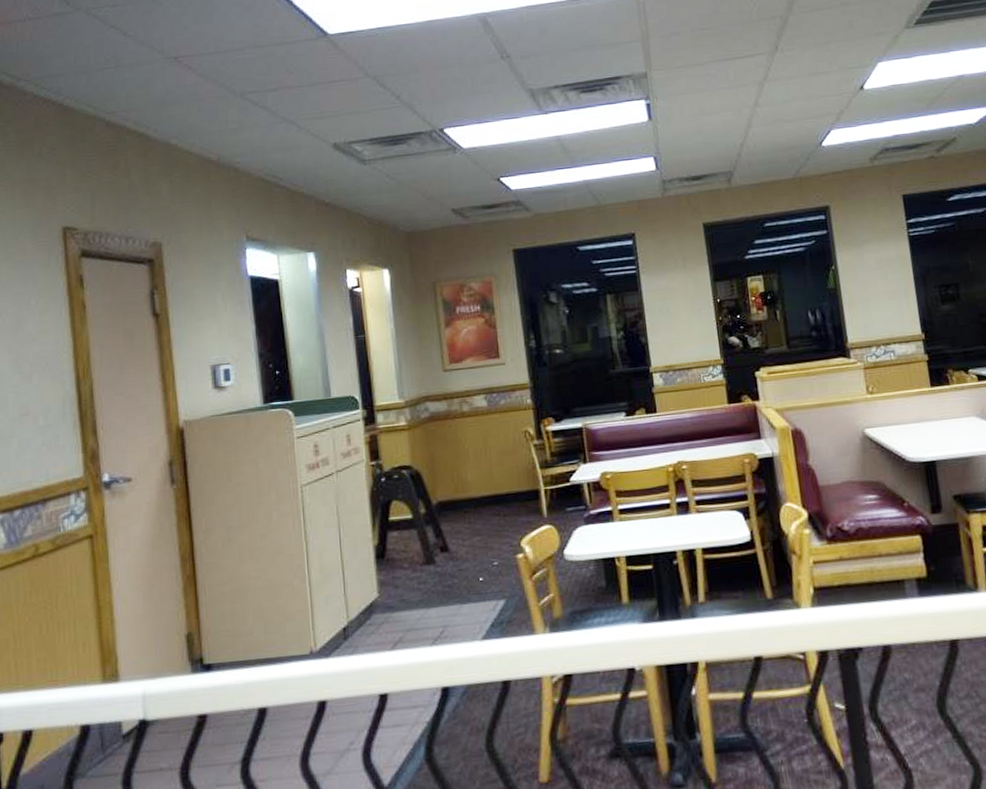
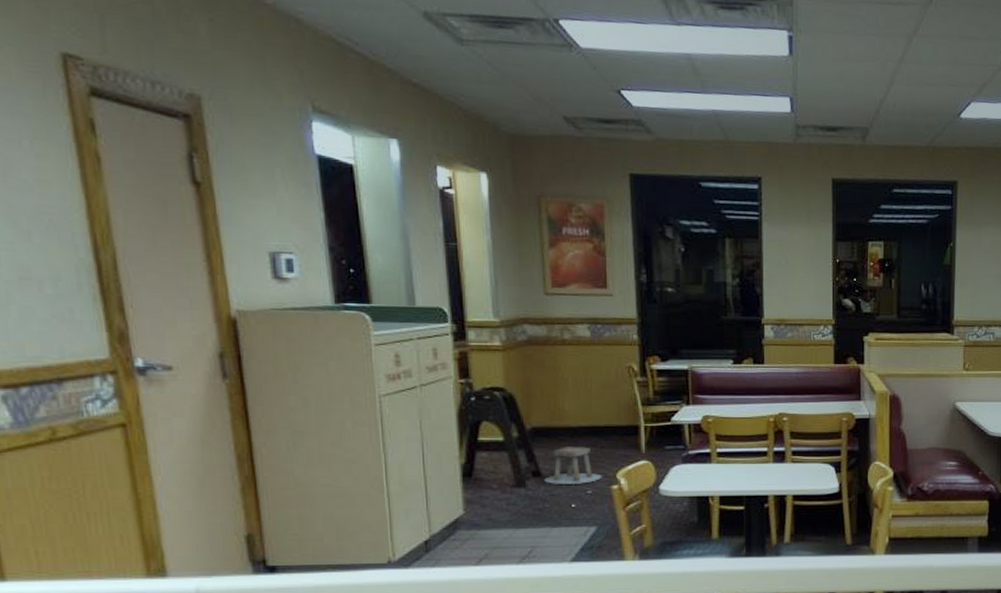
stool: none [452,516,507,558] -> present [544,447,602,485]

